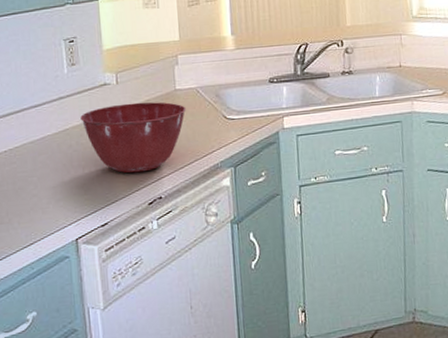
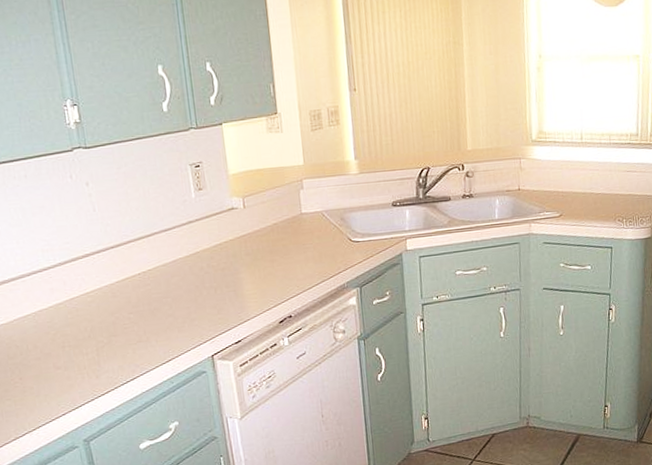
mixing bowl: present [80,102,187,173] -> none [210,225,313,294]

